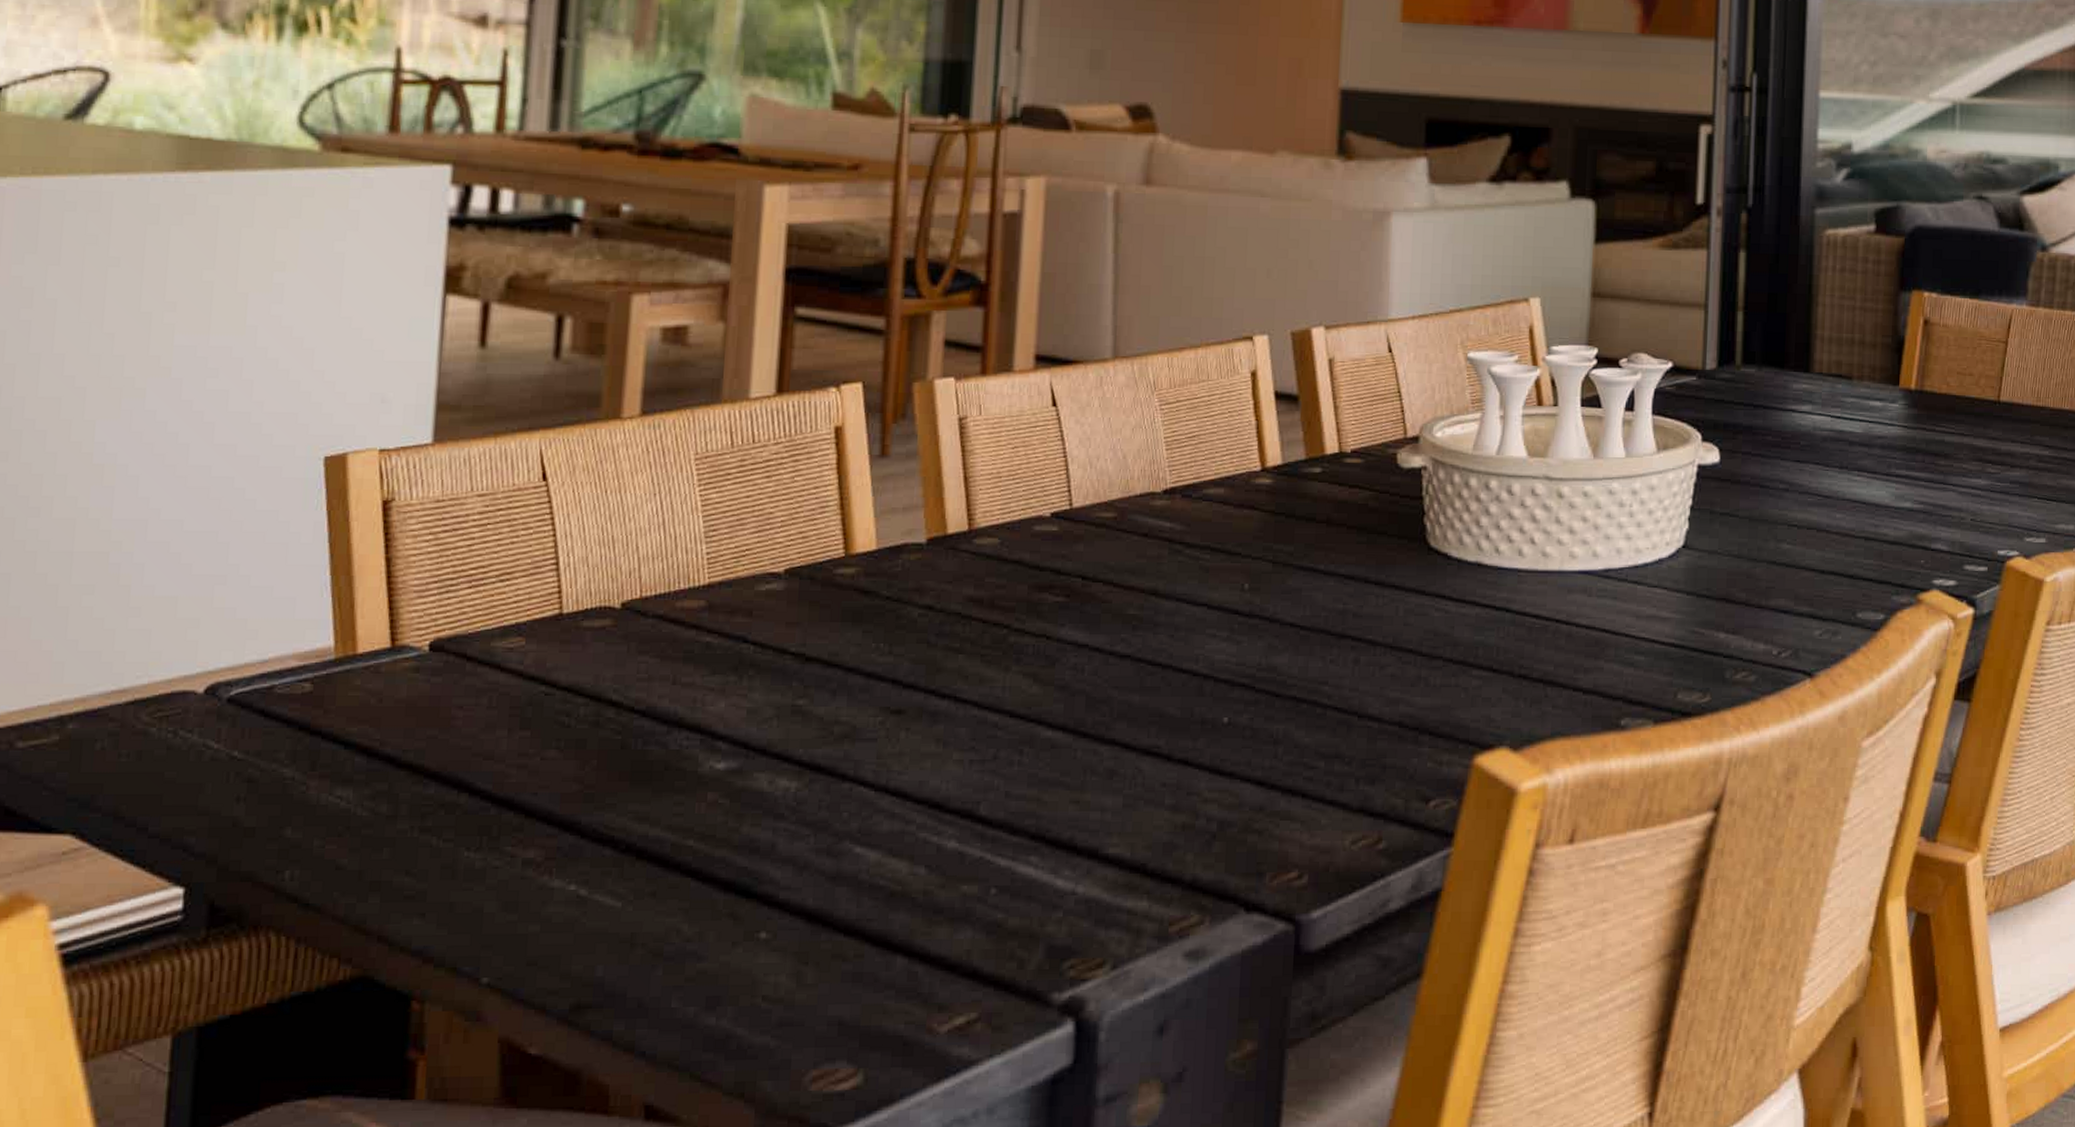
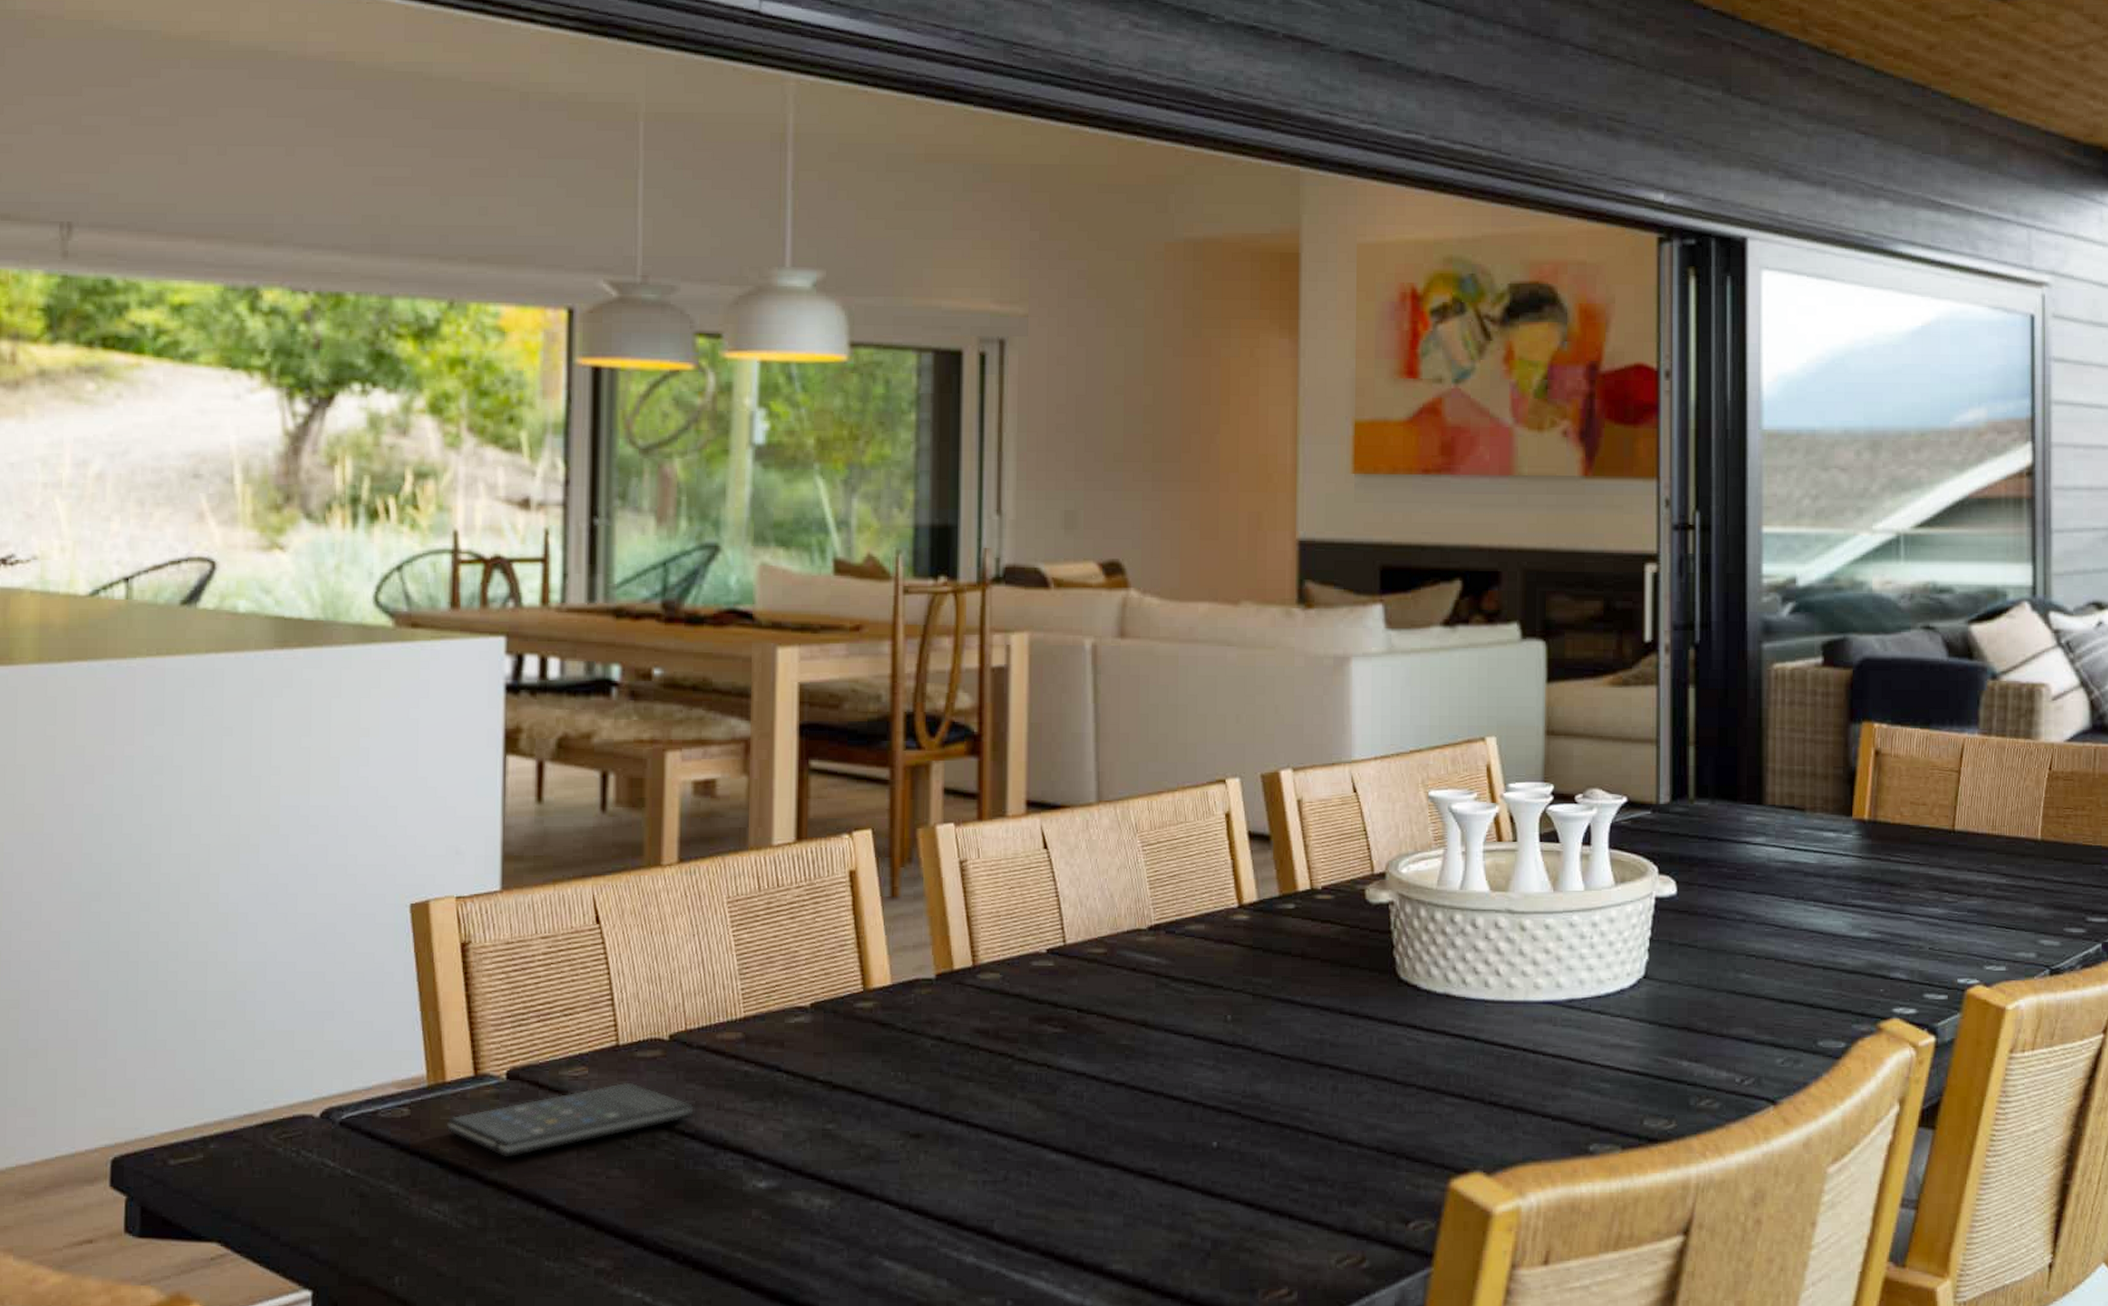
smartphone: none [356,654,646,737] -> present [447,1082,694,1158]

